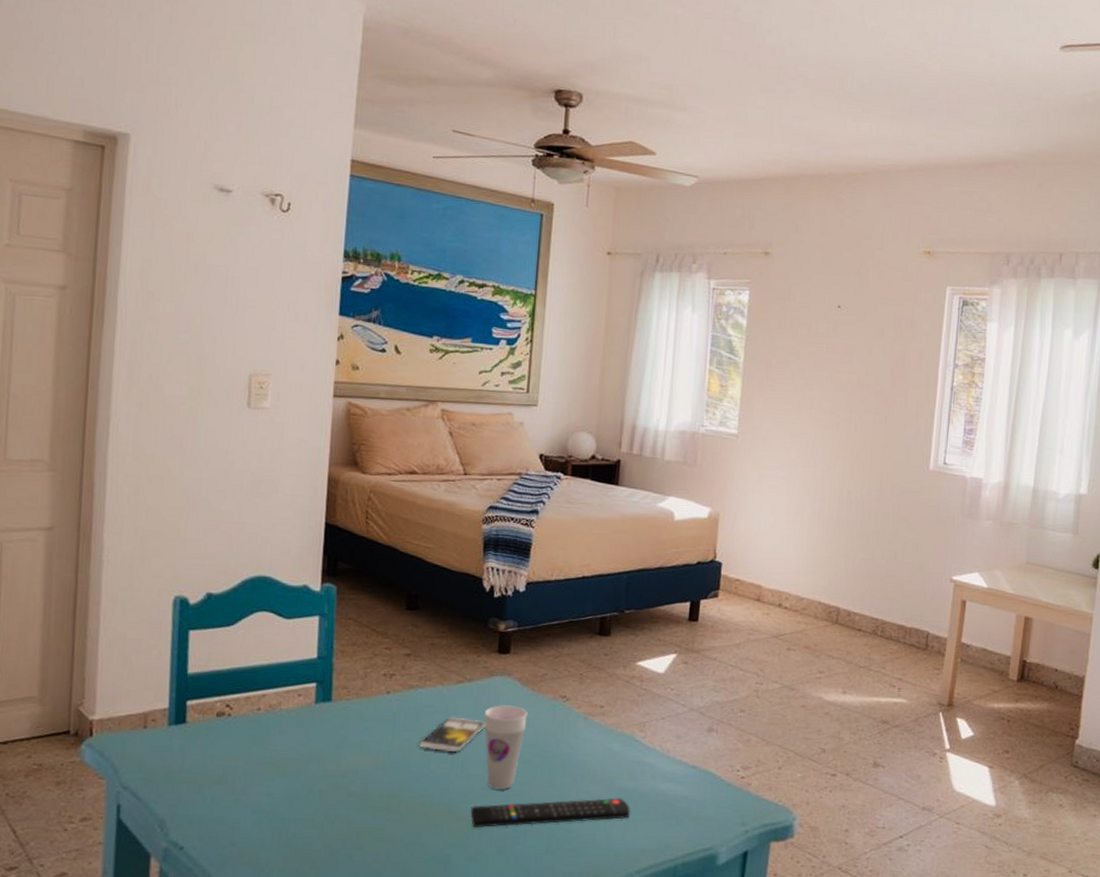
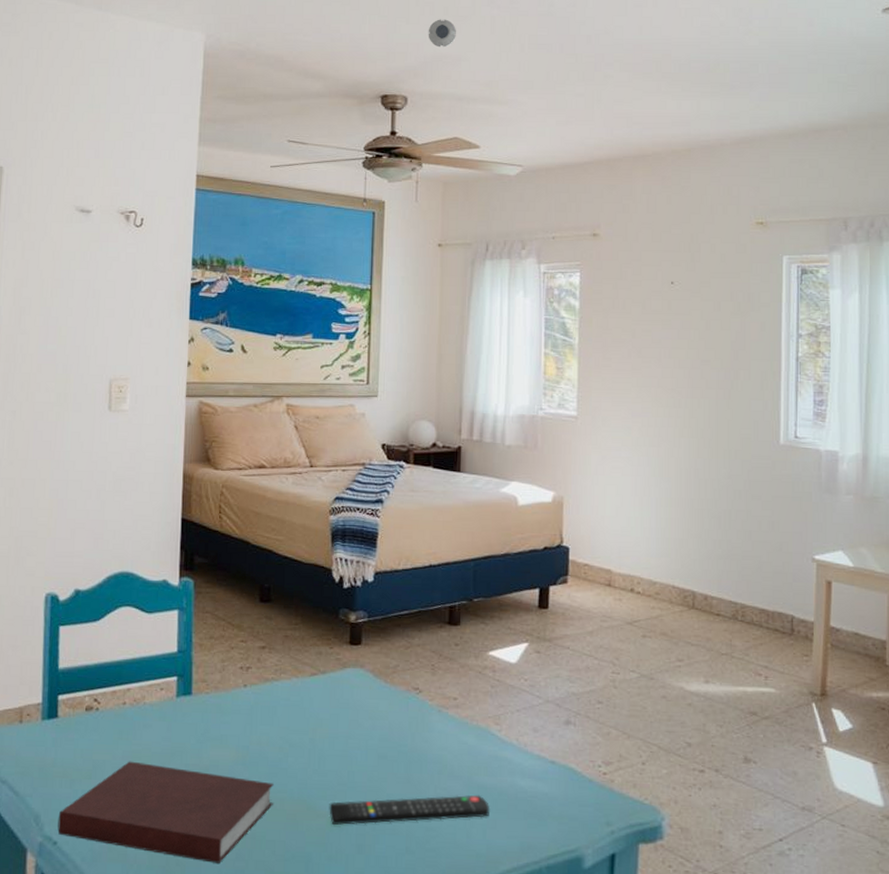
notebook: none [184,766,415,866] -> present [57,761,274,863]
smartphone: present [418,717,486,752] -> none [275,710,340,746]
cup: present [484,705,528,790] -> none [339,698,381,786]
smoke detector: none [607,13,638,45] -> present [428,19,456,48]

